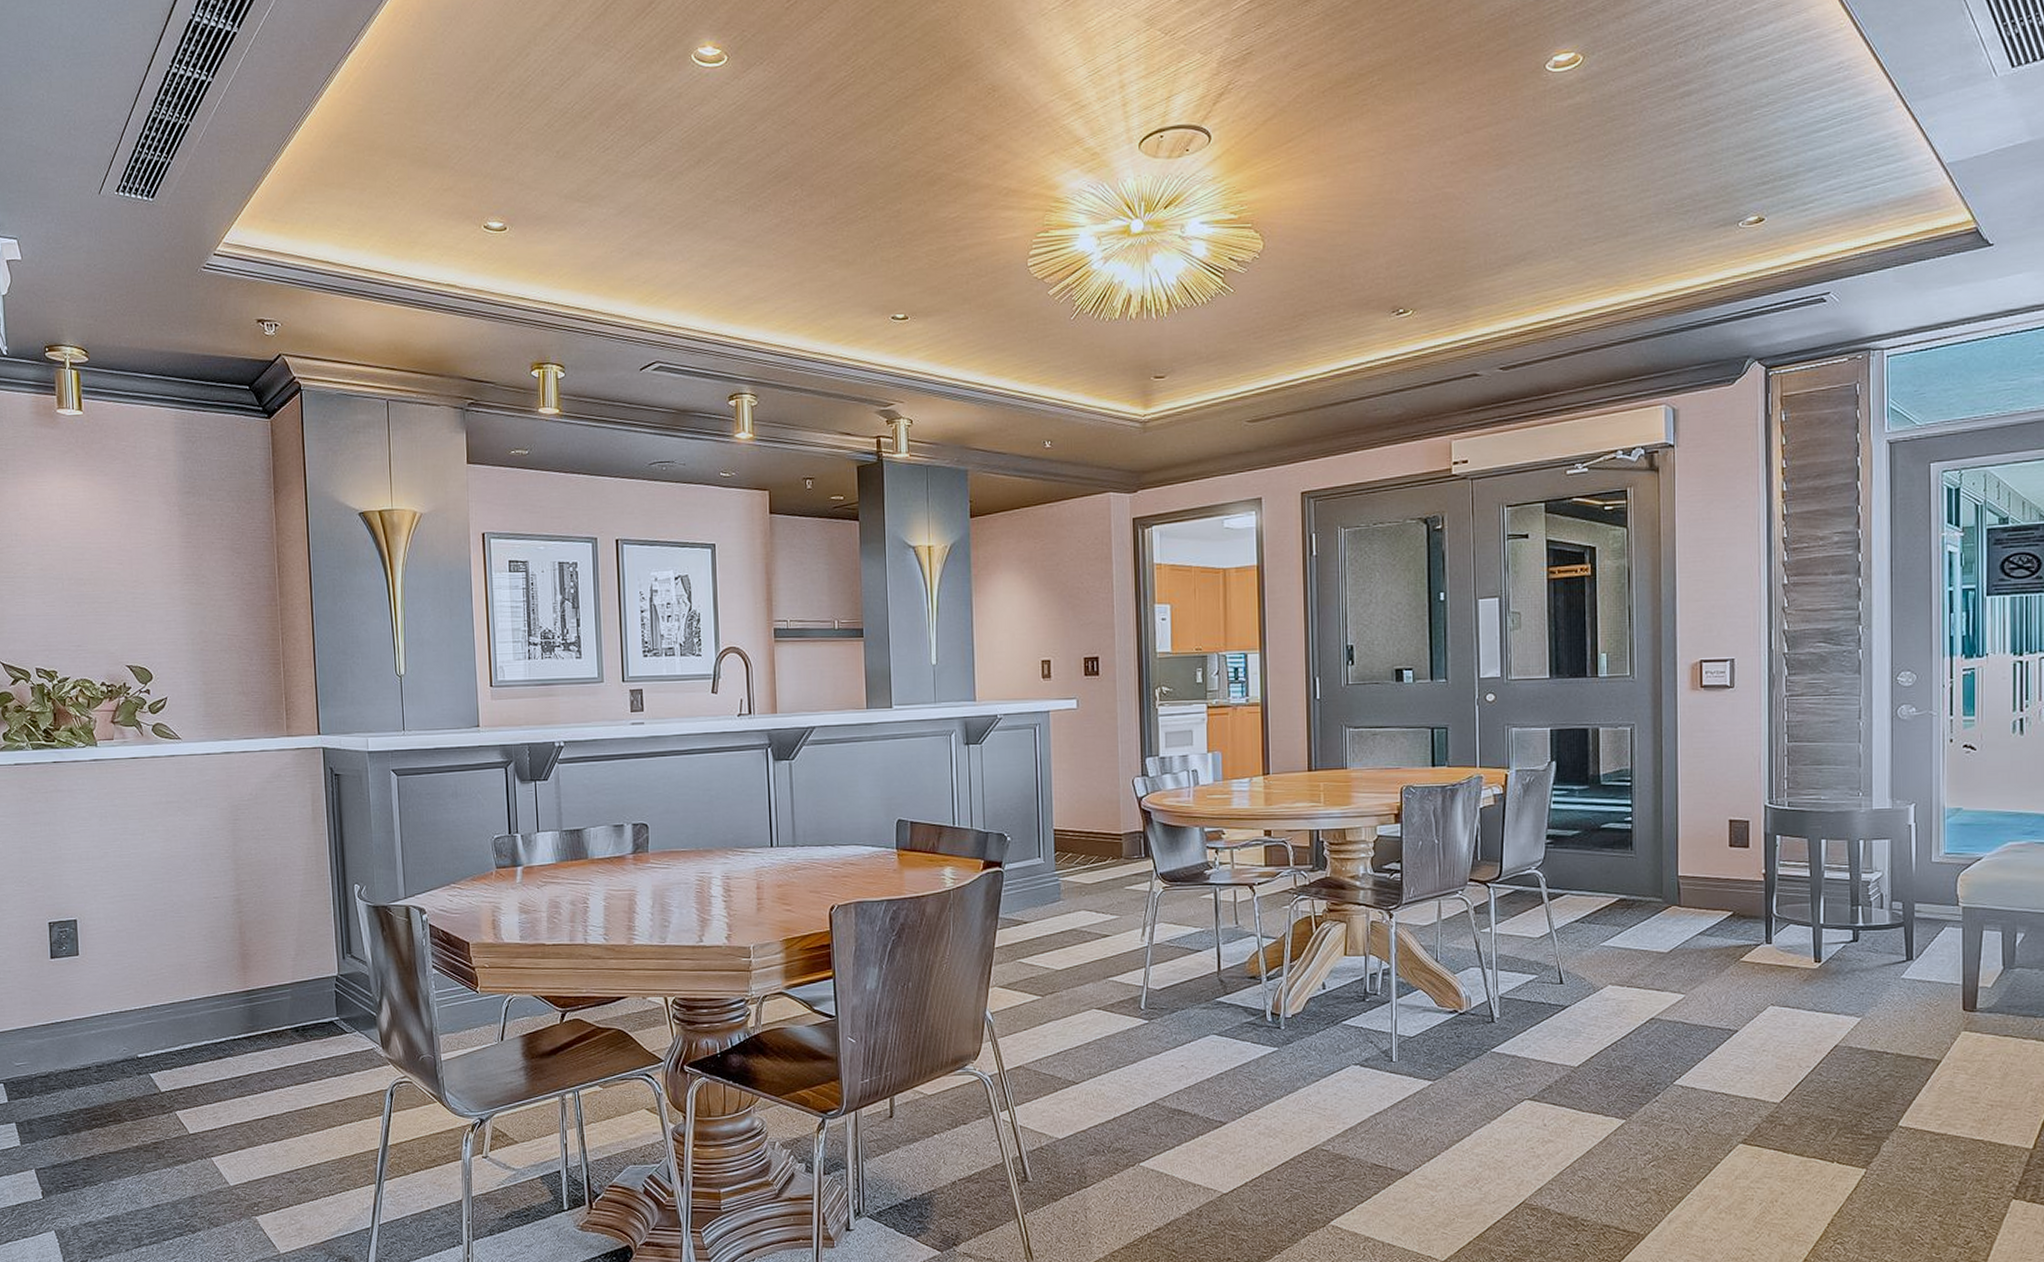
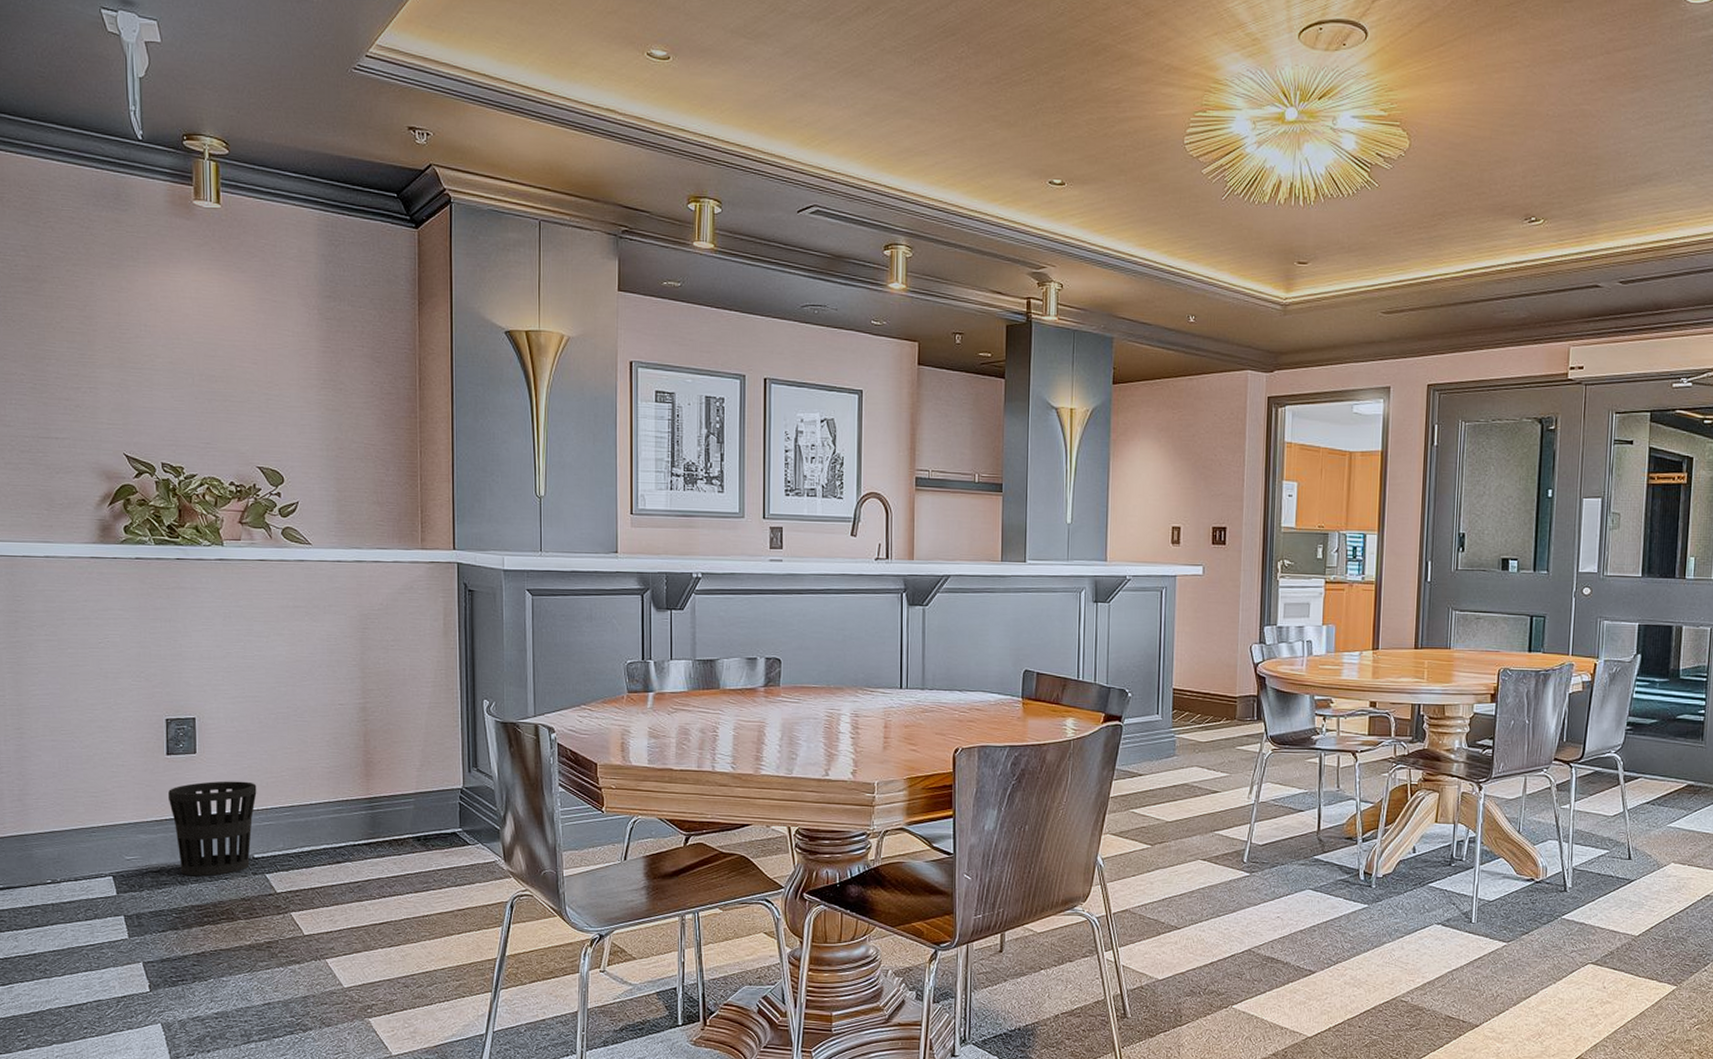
wastebasket: none [54,981,138,1080] -> present [168,781,257,877]

